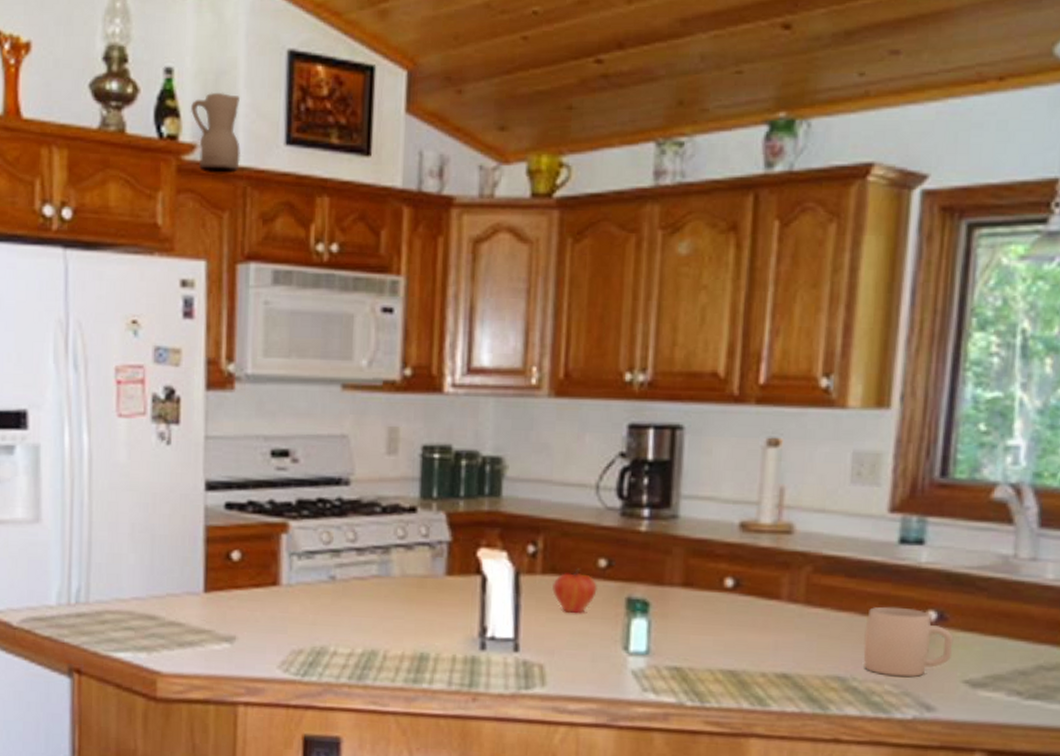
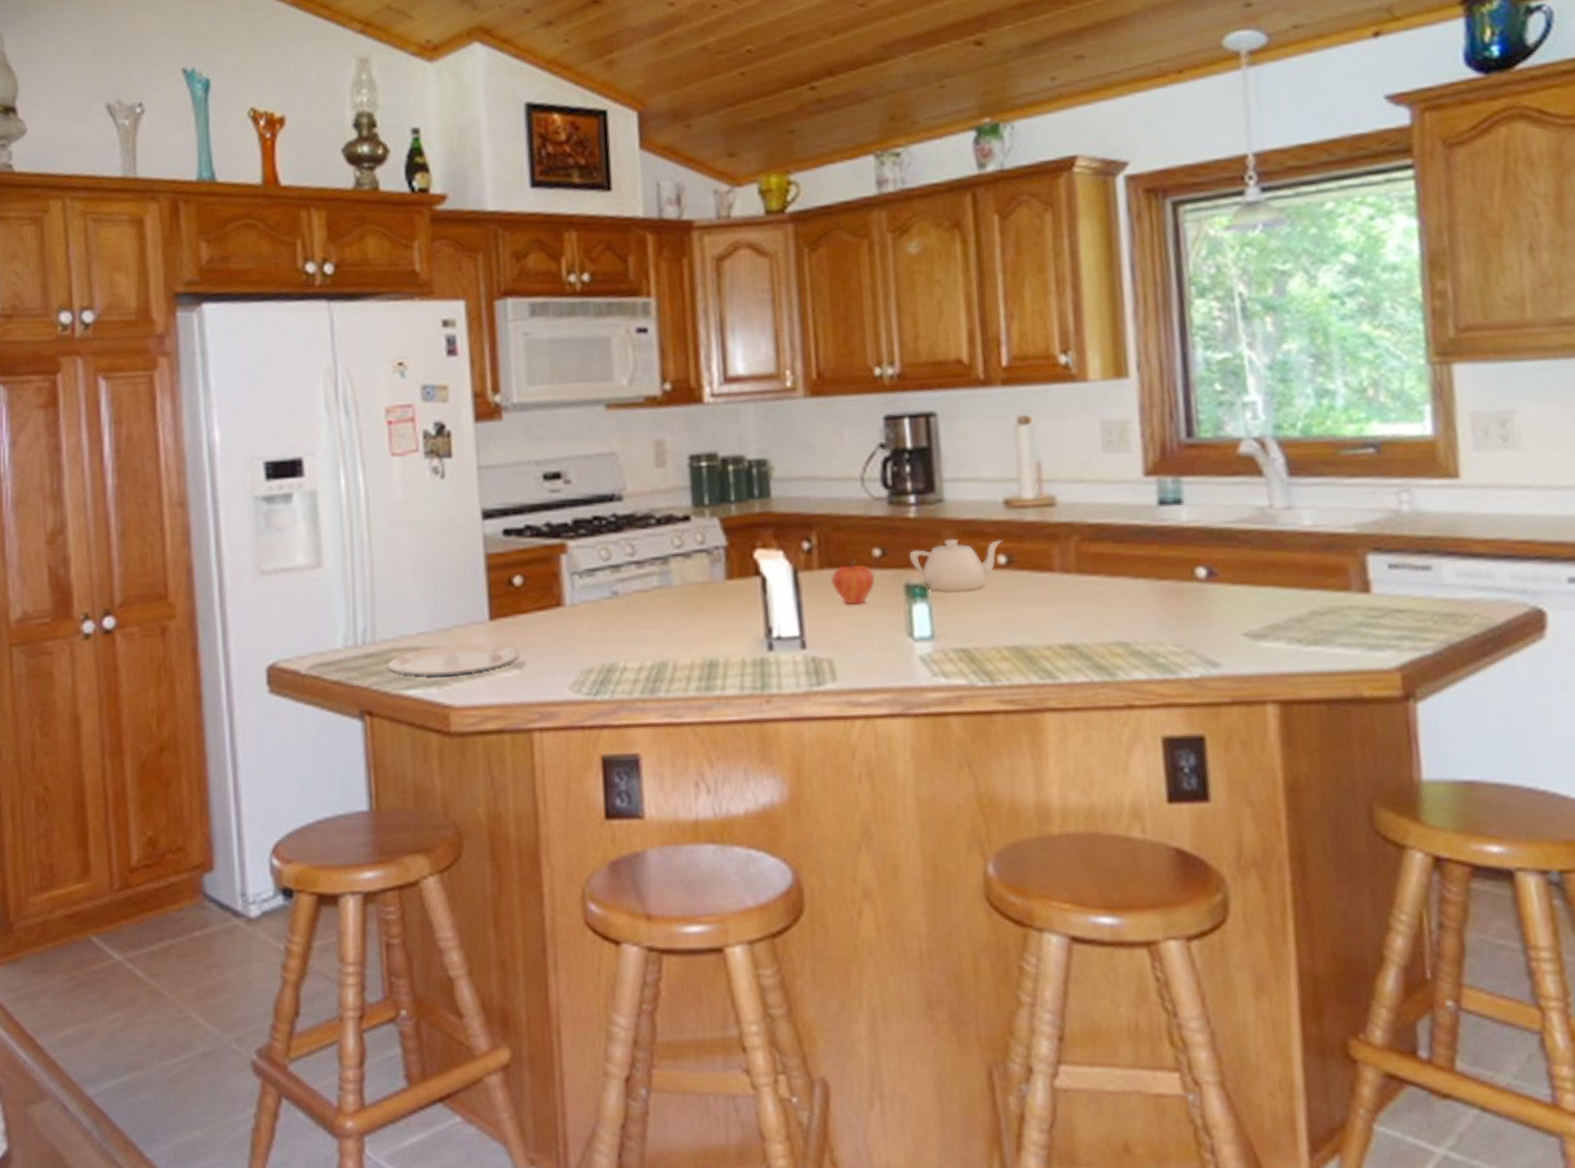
plate: none [98,612,231,643] -> present [387,643,520,677]
ceramic pitcher: present [191,92,240,174] -> none [439,145,489,220]
teapot: none [634,556,733,613] -> present [909,538,1003,594]
mug: present [863,606,954,678] -> none [1139,567,1228,637]

